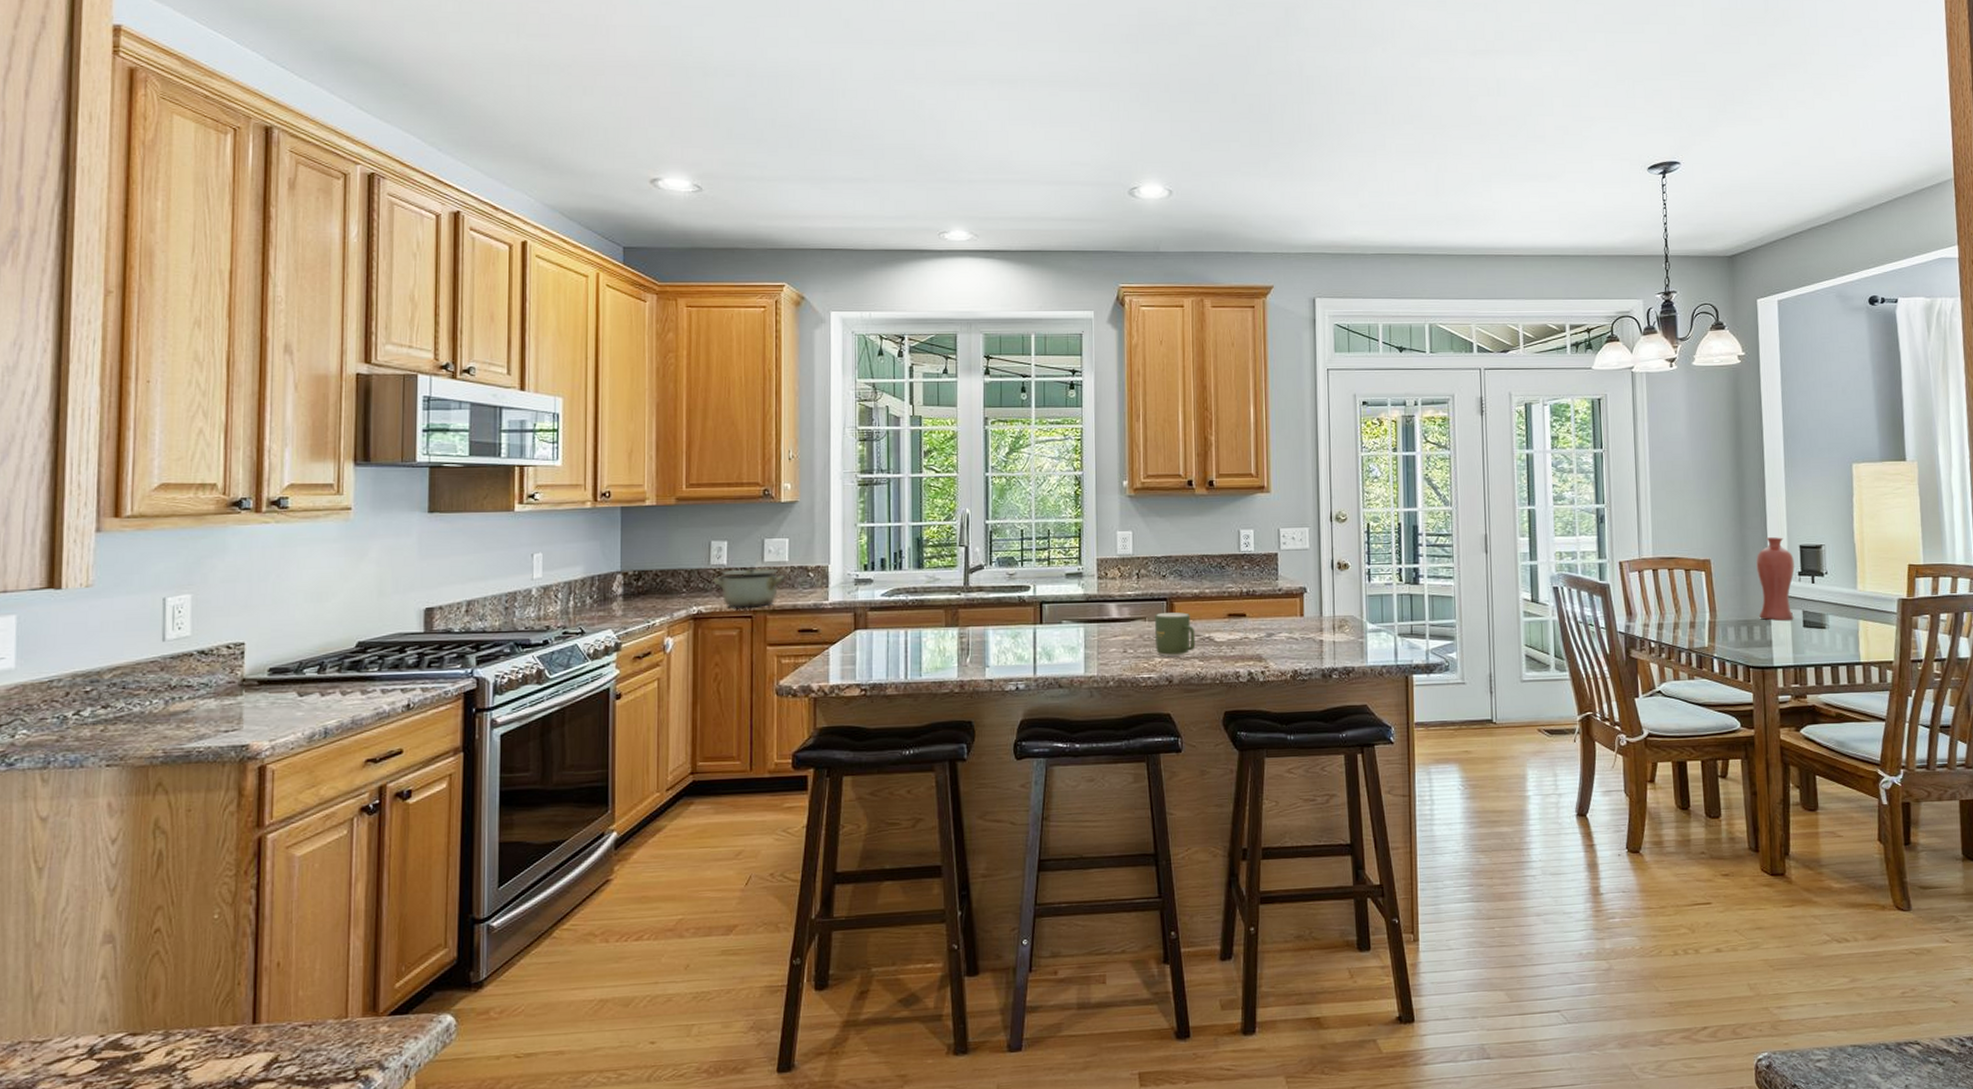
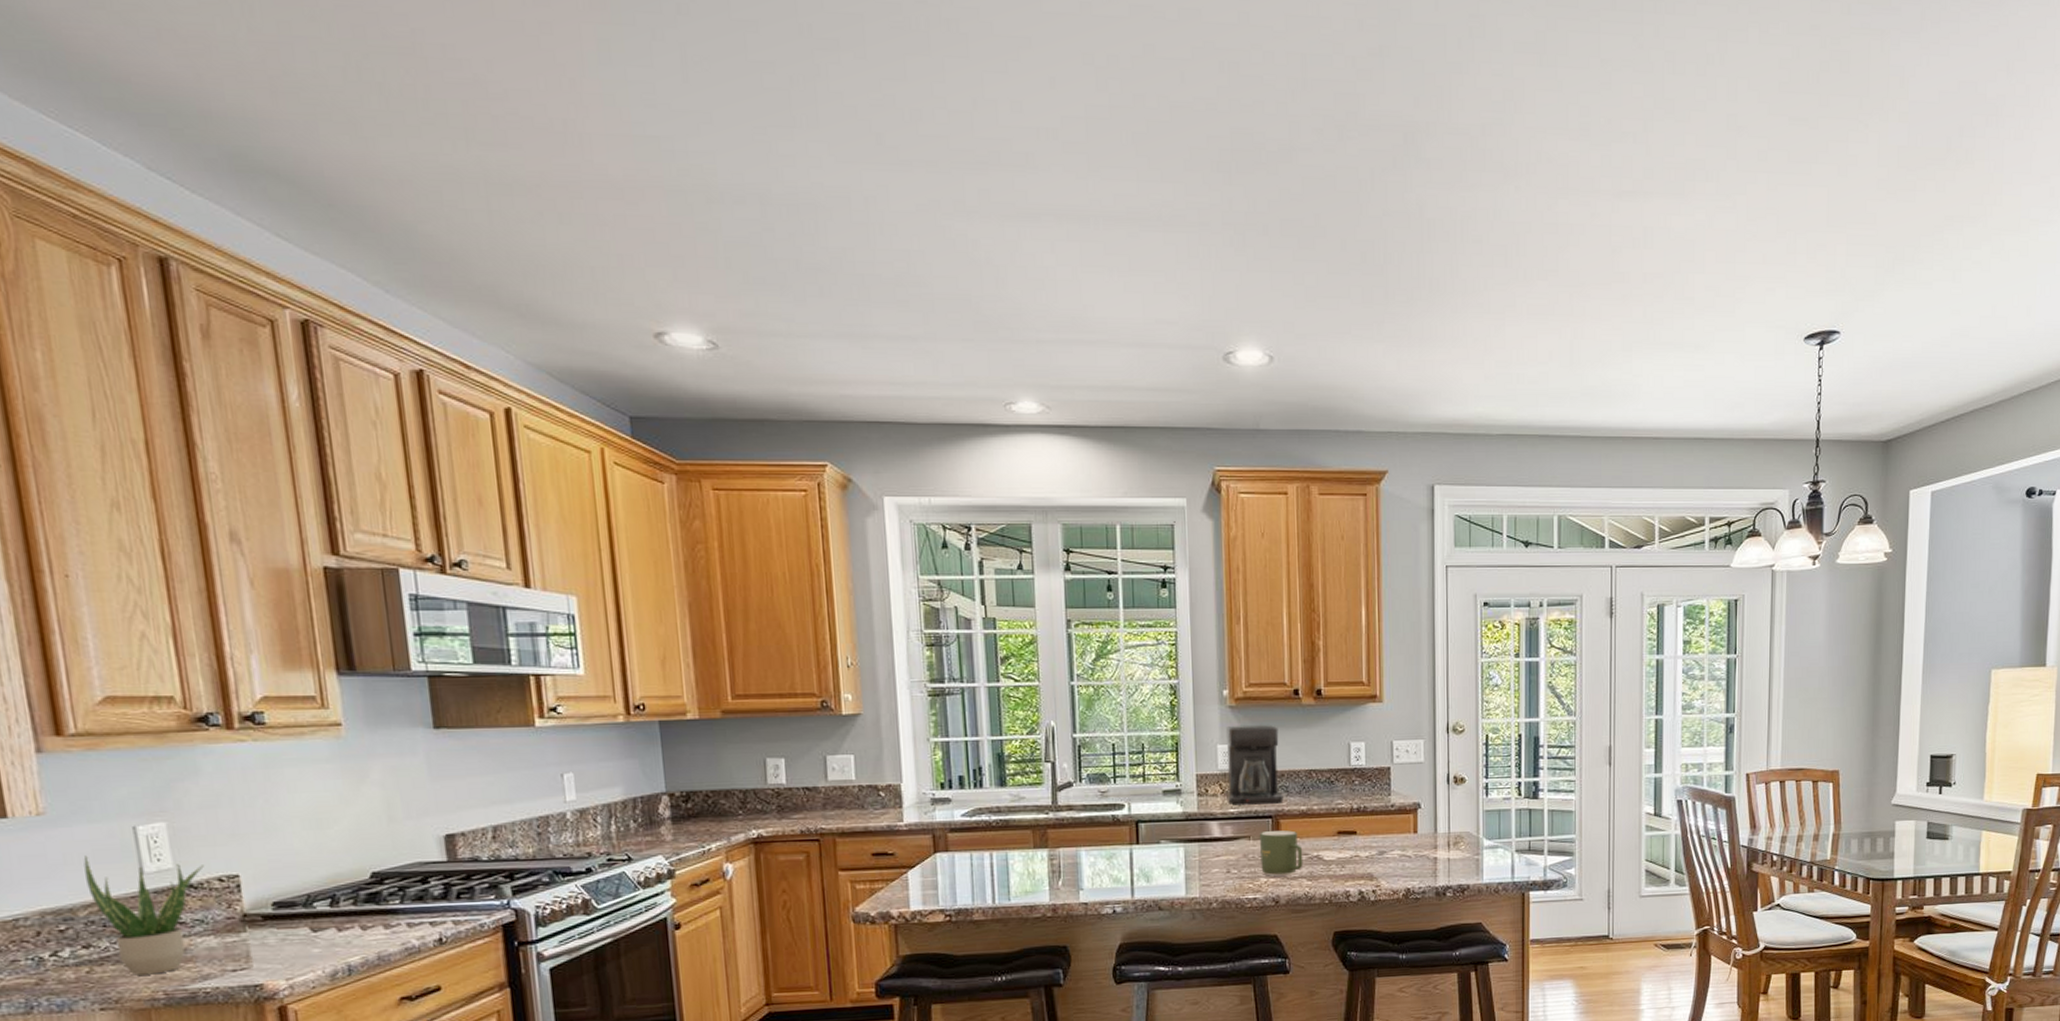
potted plant: none [116,623,216,734] -> present [83,855,204,976]
saucepan: present [713,568,786,607] -> none [772,787,854,830]
coffee maker: none [1124,513,1177,587] -> present [1226,725,1284,804]
vase: present [1756,537,1795,622] -> none [1884,747,1923,833]

